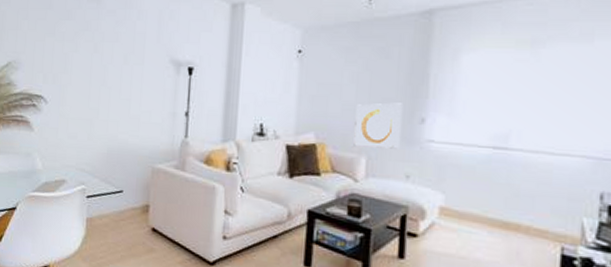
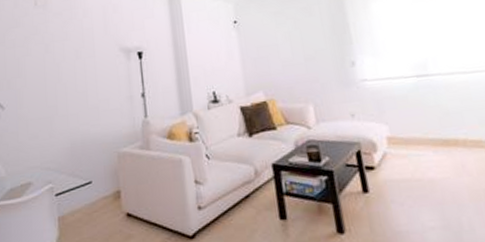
wall art: present [353,102,402,149] -> none [294,52,339,97]

